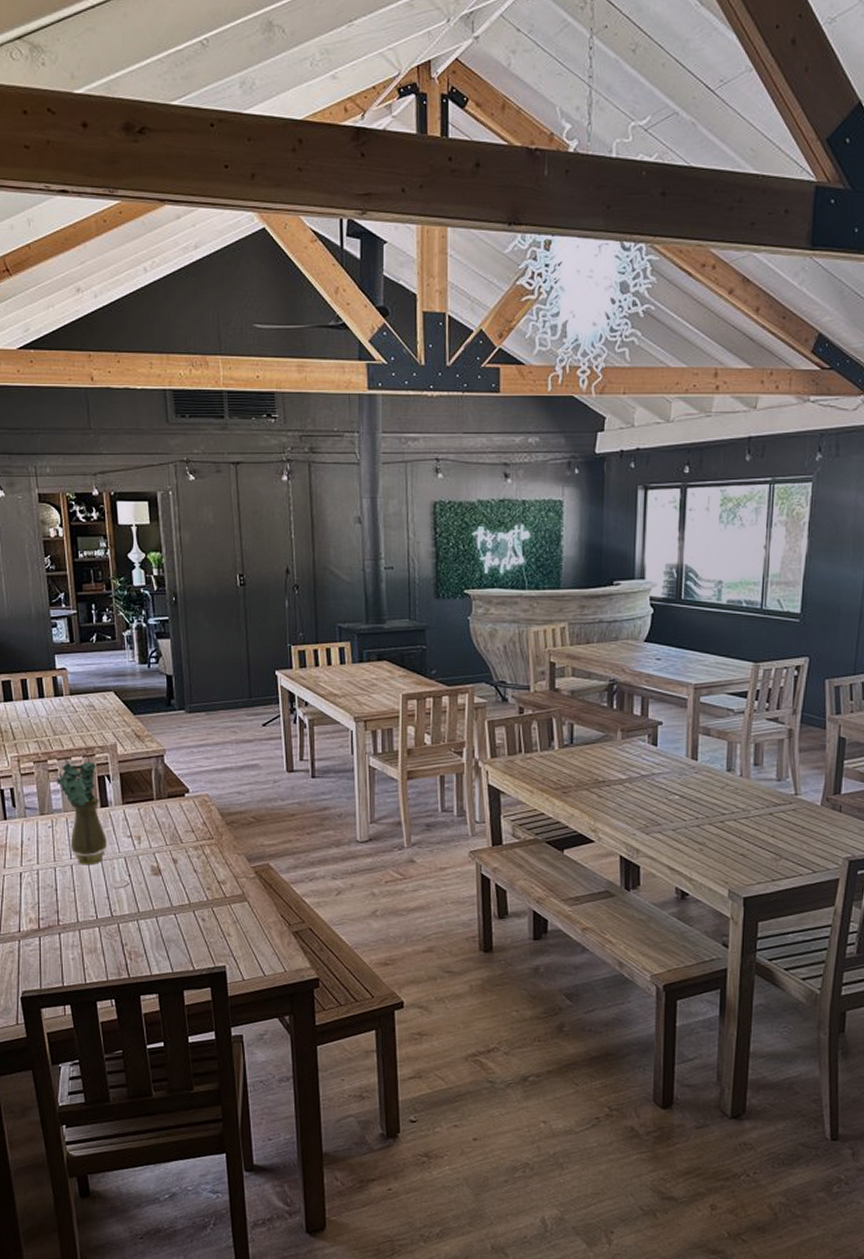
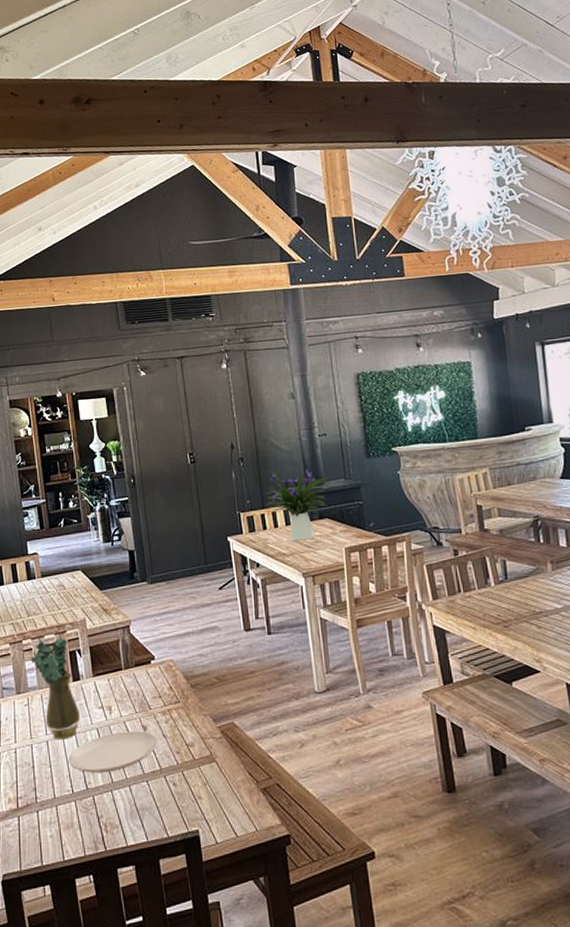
plate: none [94,862,188,902] -> present [69,731,158,773]
flower arrangement: none [320,601,391,682] -> present [265,468,328,541]

